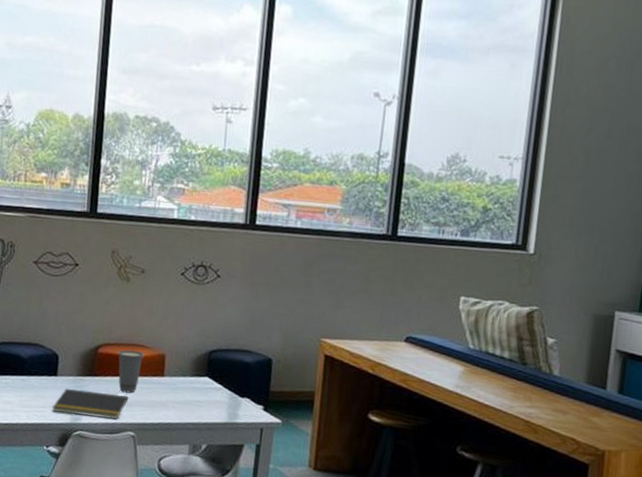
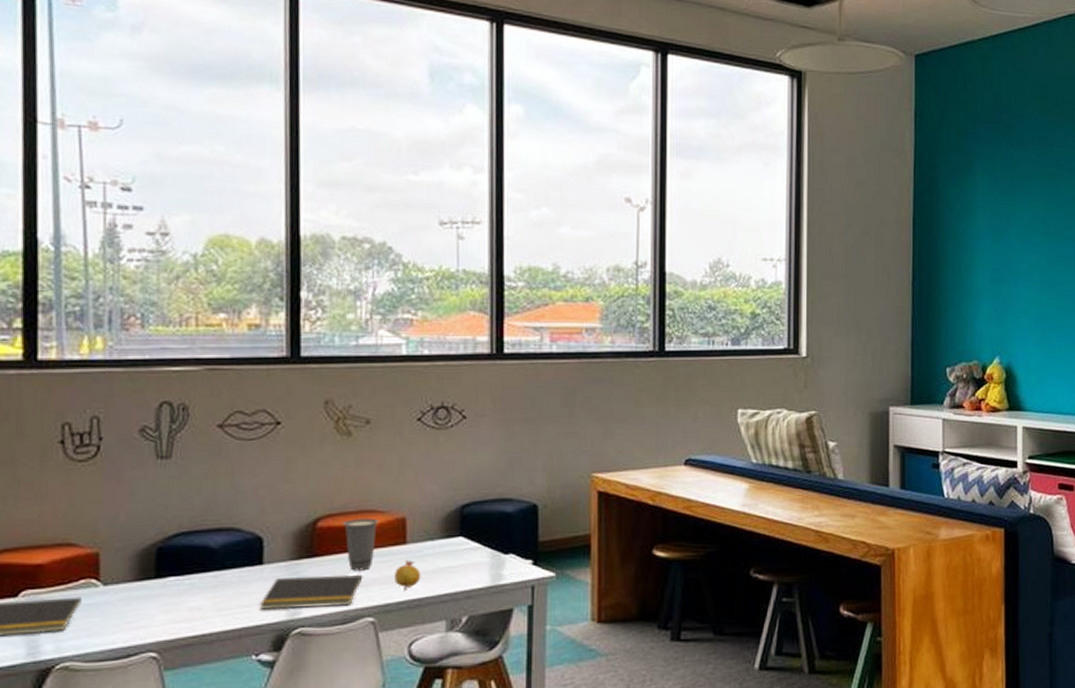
fruit: none [152,389,173,415] -> present [394,559,421,590]

